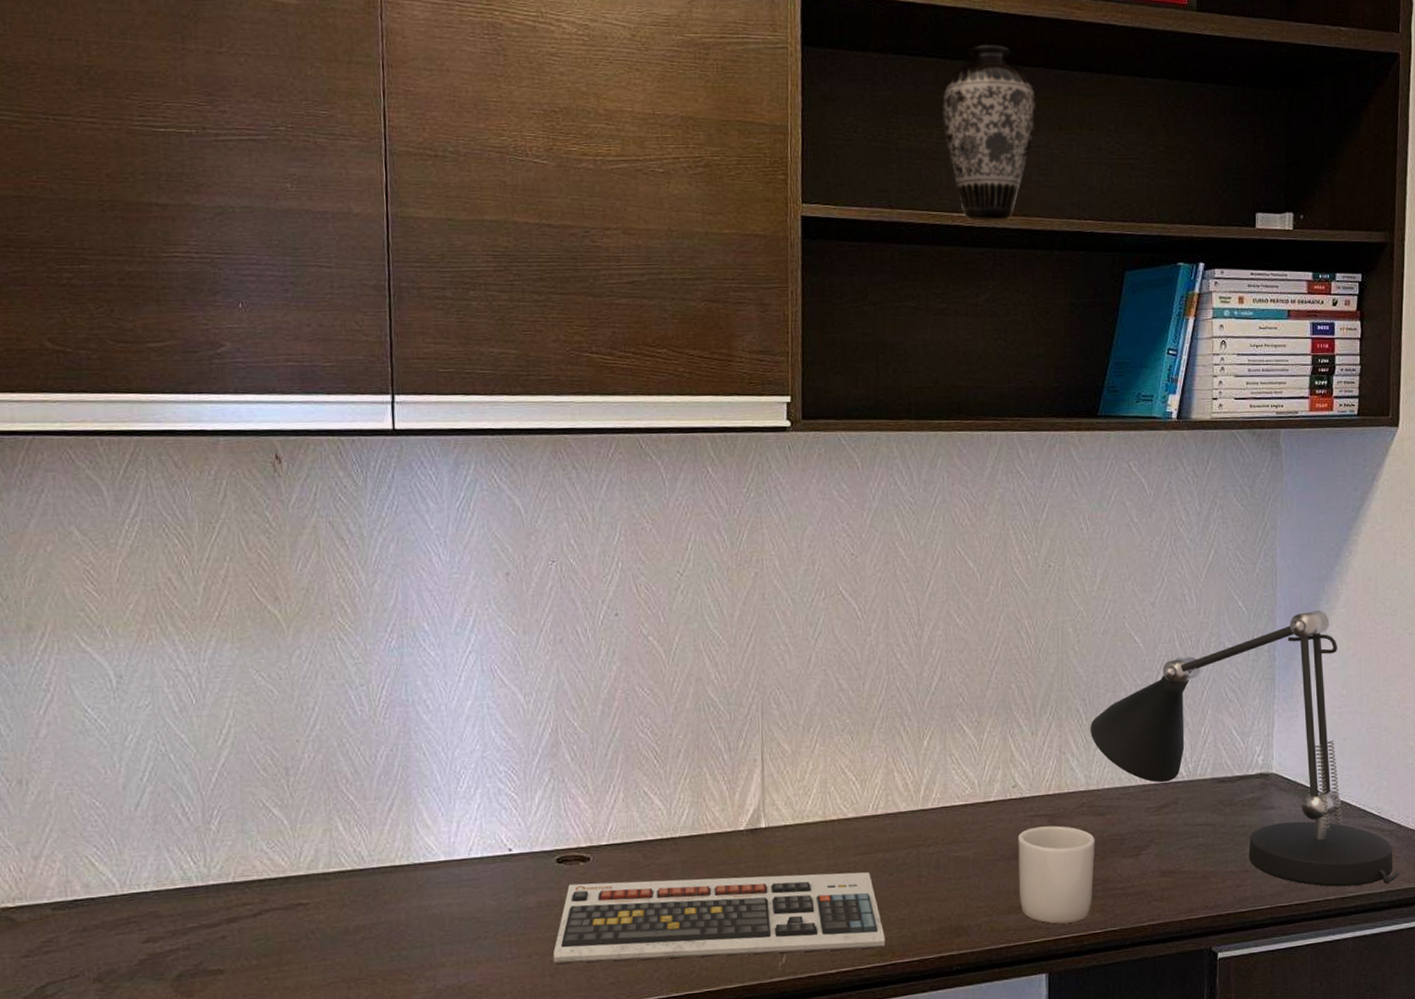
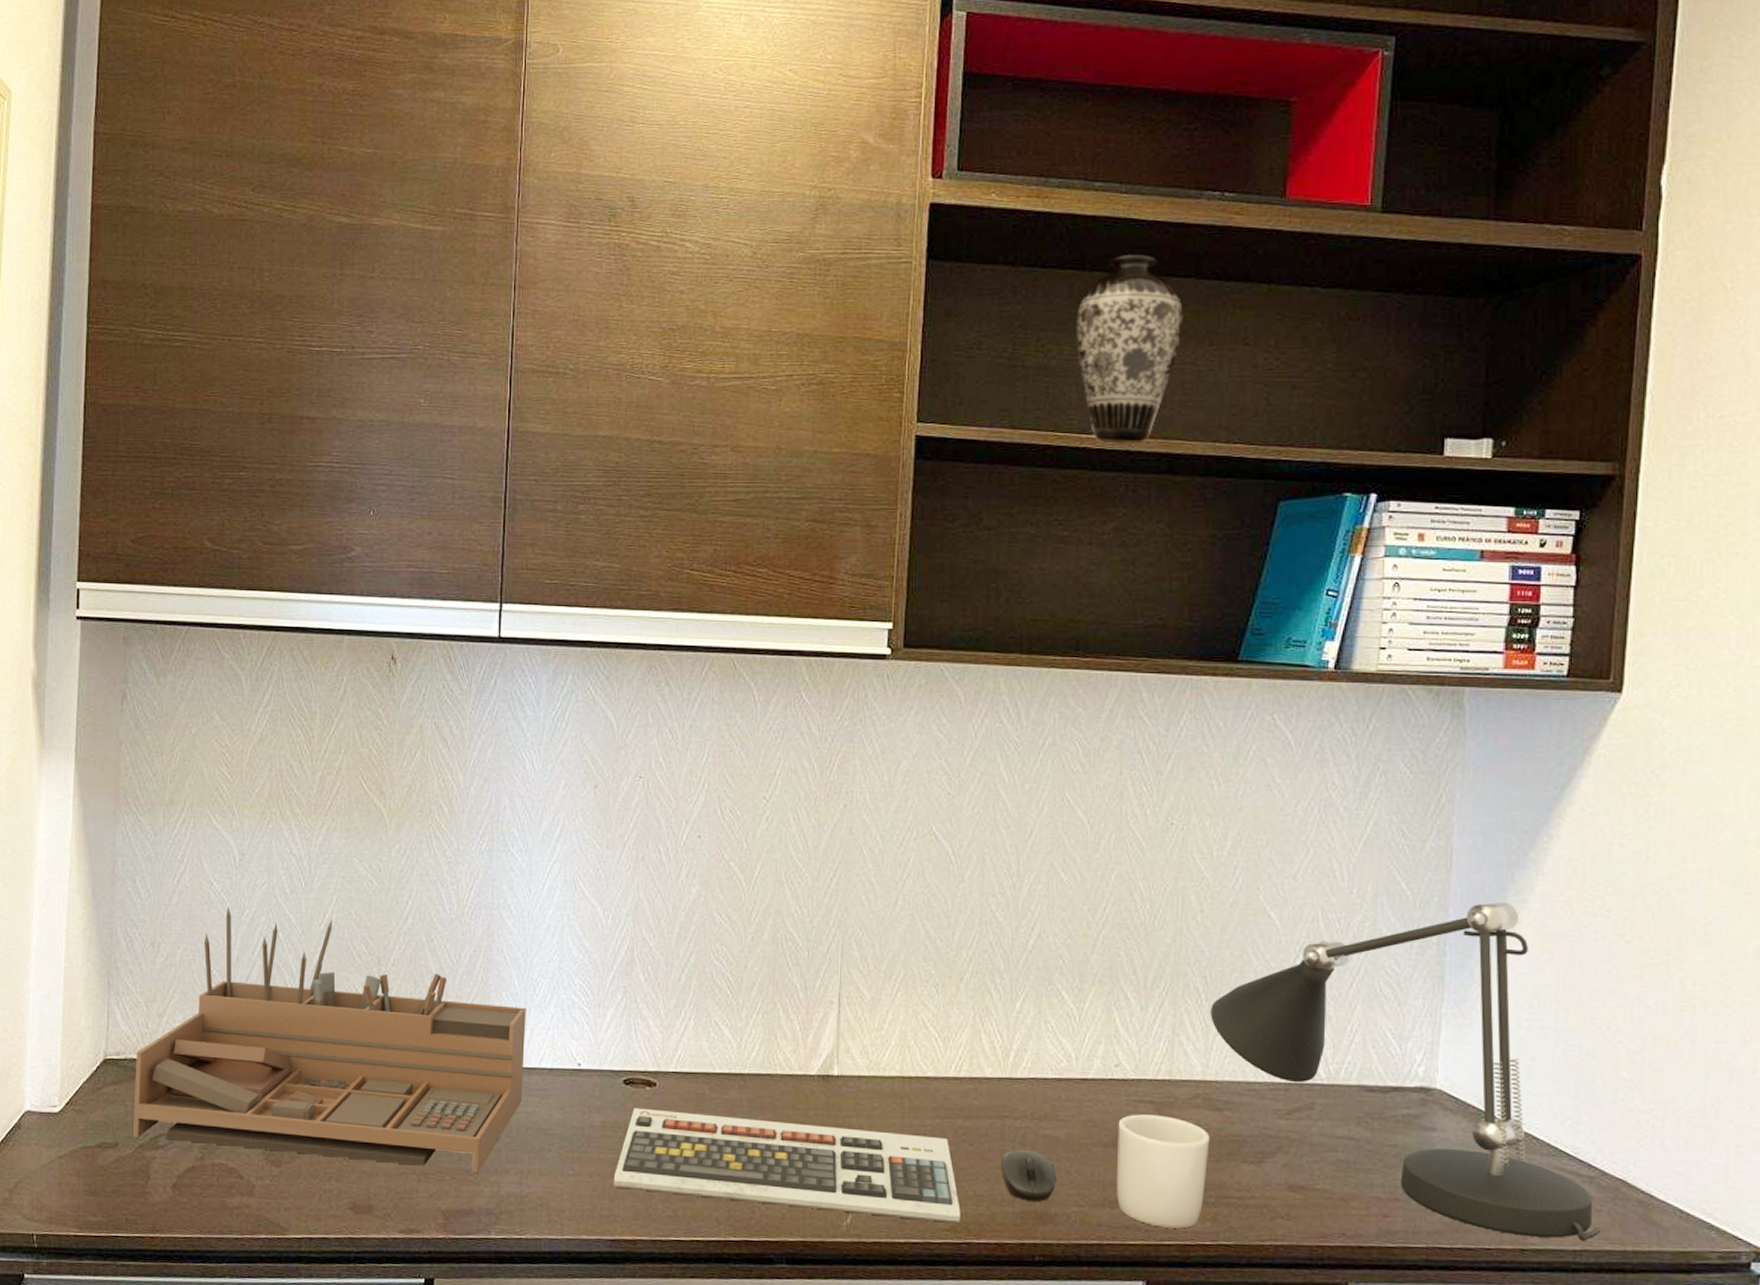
desk organizer: none [10,733,453,991] -> present [132,906,526,1173]
computer mouse: none [918,872,969,918] -> present [1000,1149,1058,1202]

